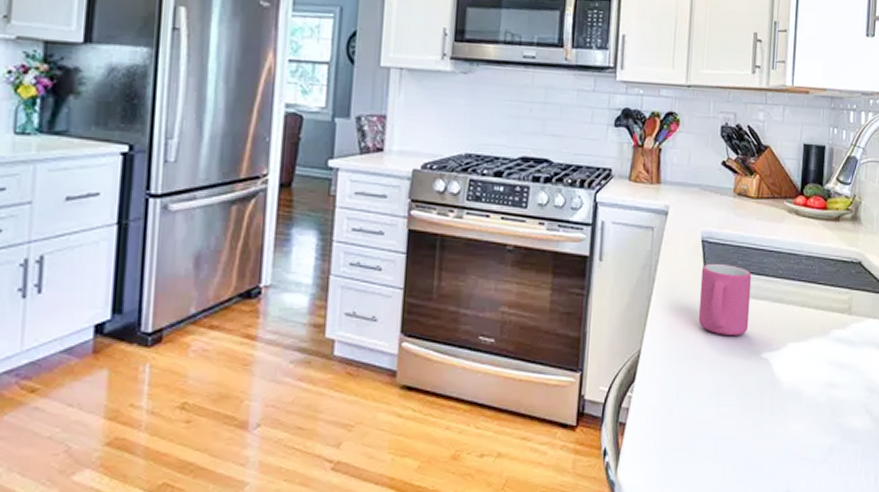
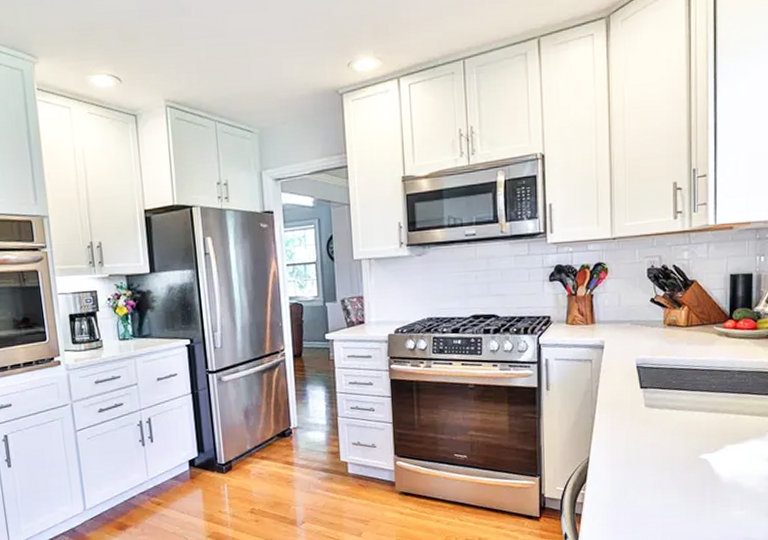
mug: present [698,263,752,336] -> none [638,384,686,443]

